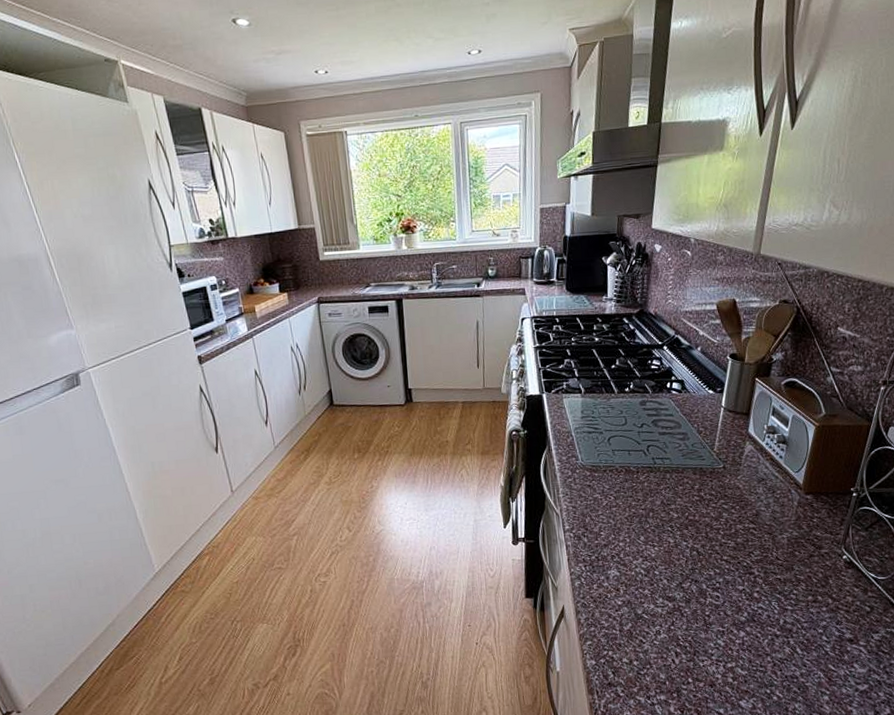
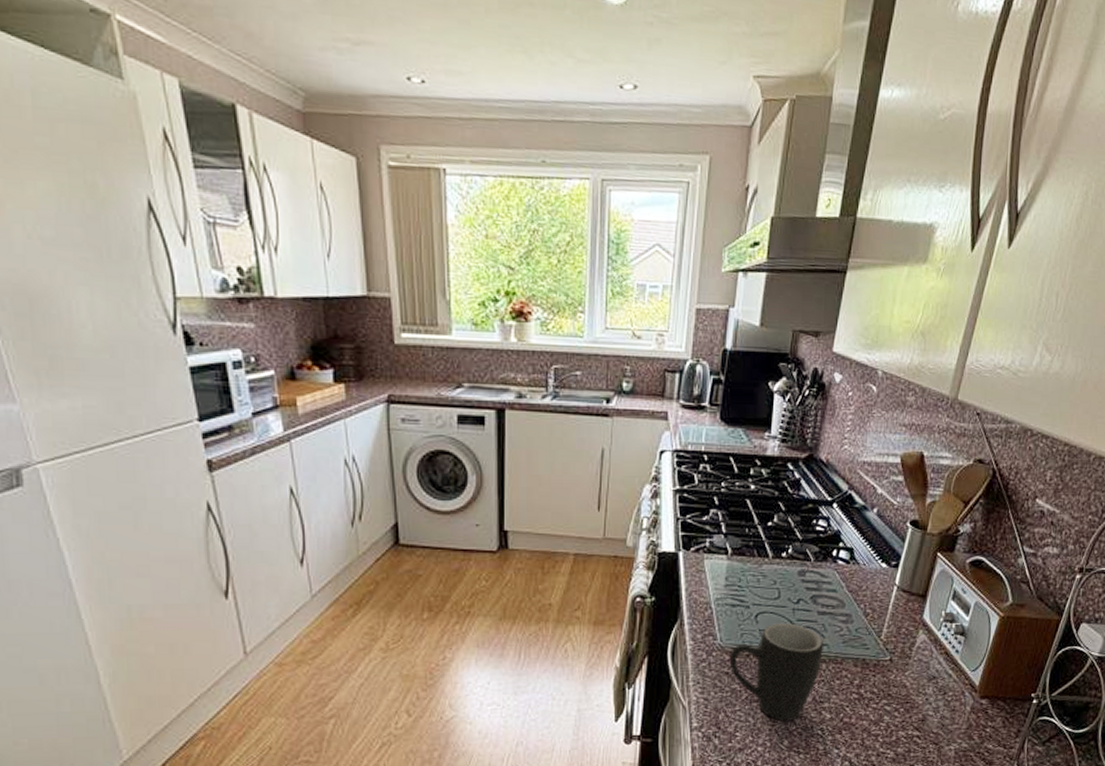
mug: none [590,443,667,522] -> present [729,623,824,721]

